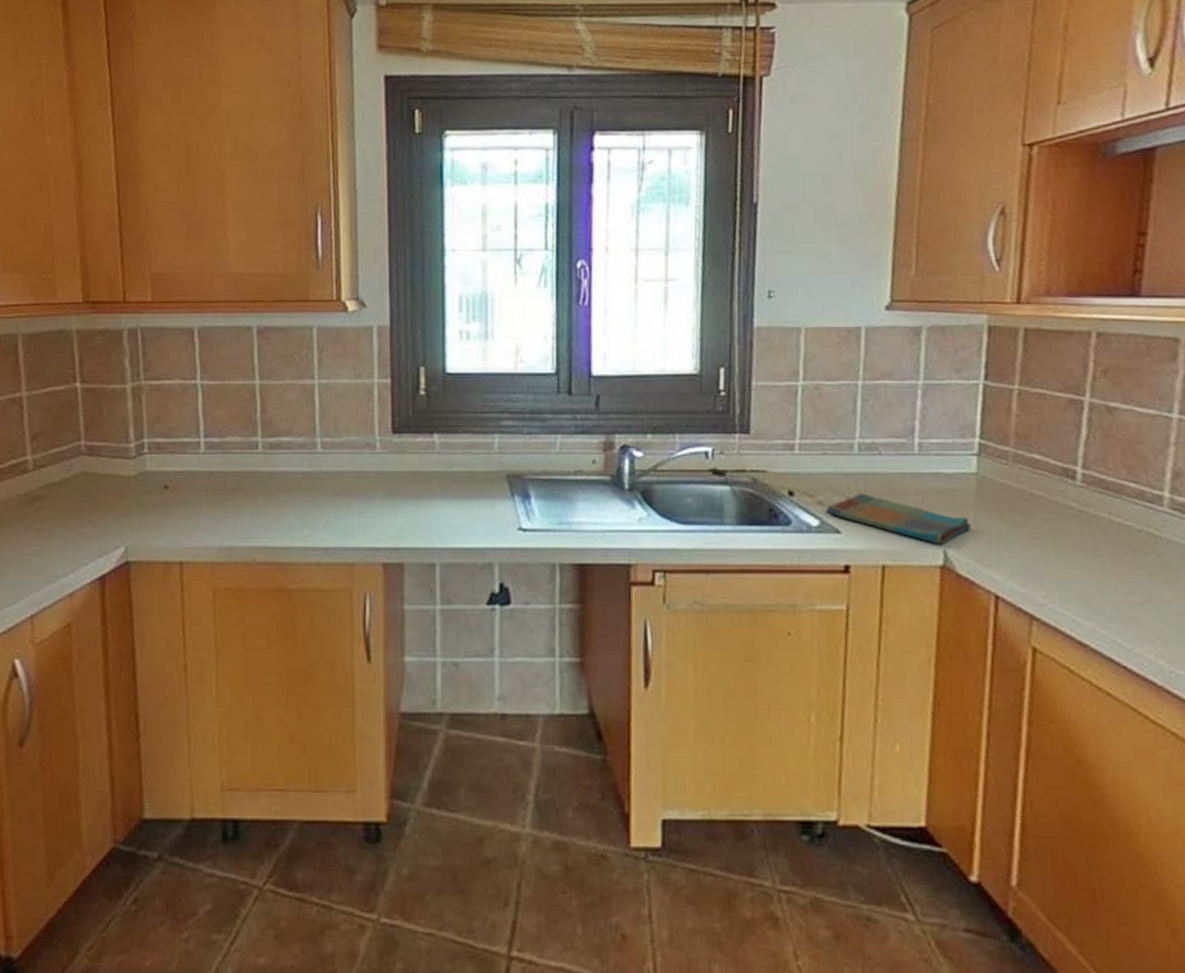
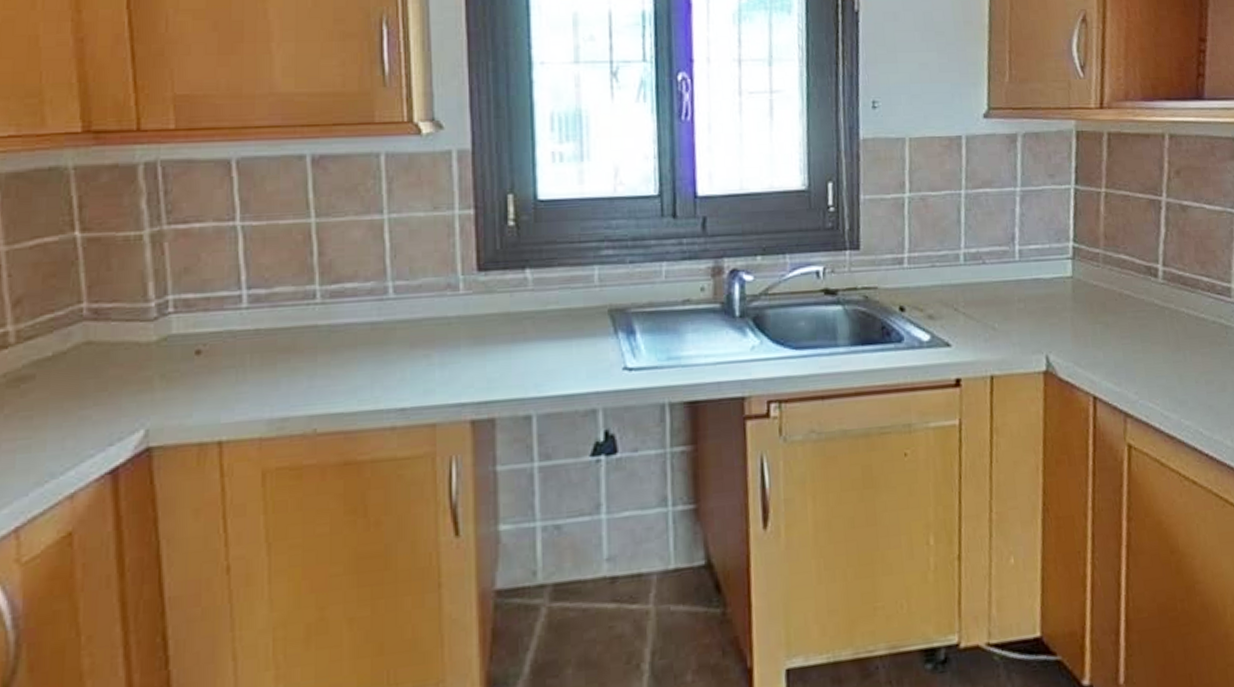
dish towel: present [826,493,972,545] -> none [936,303,1070,350]

